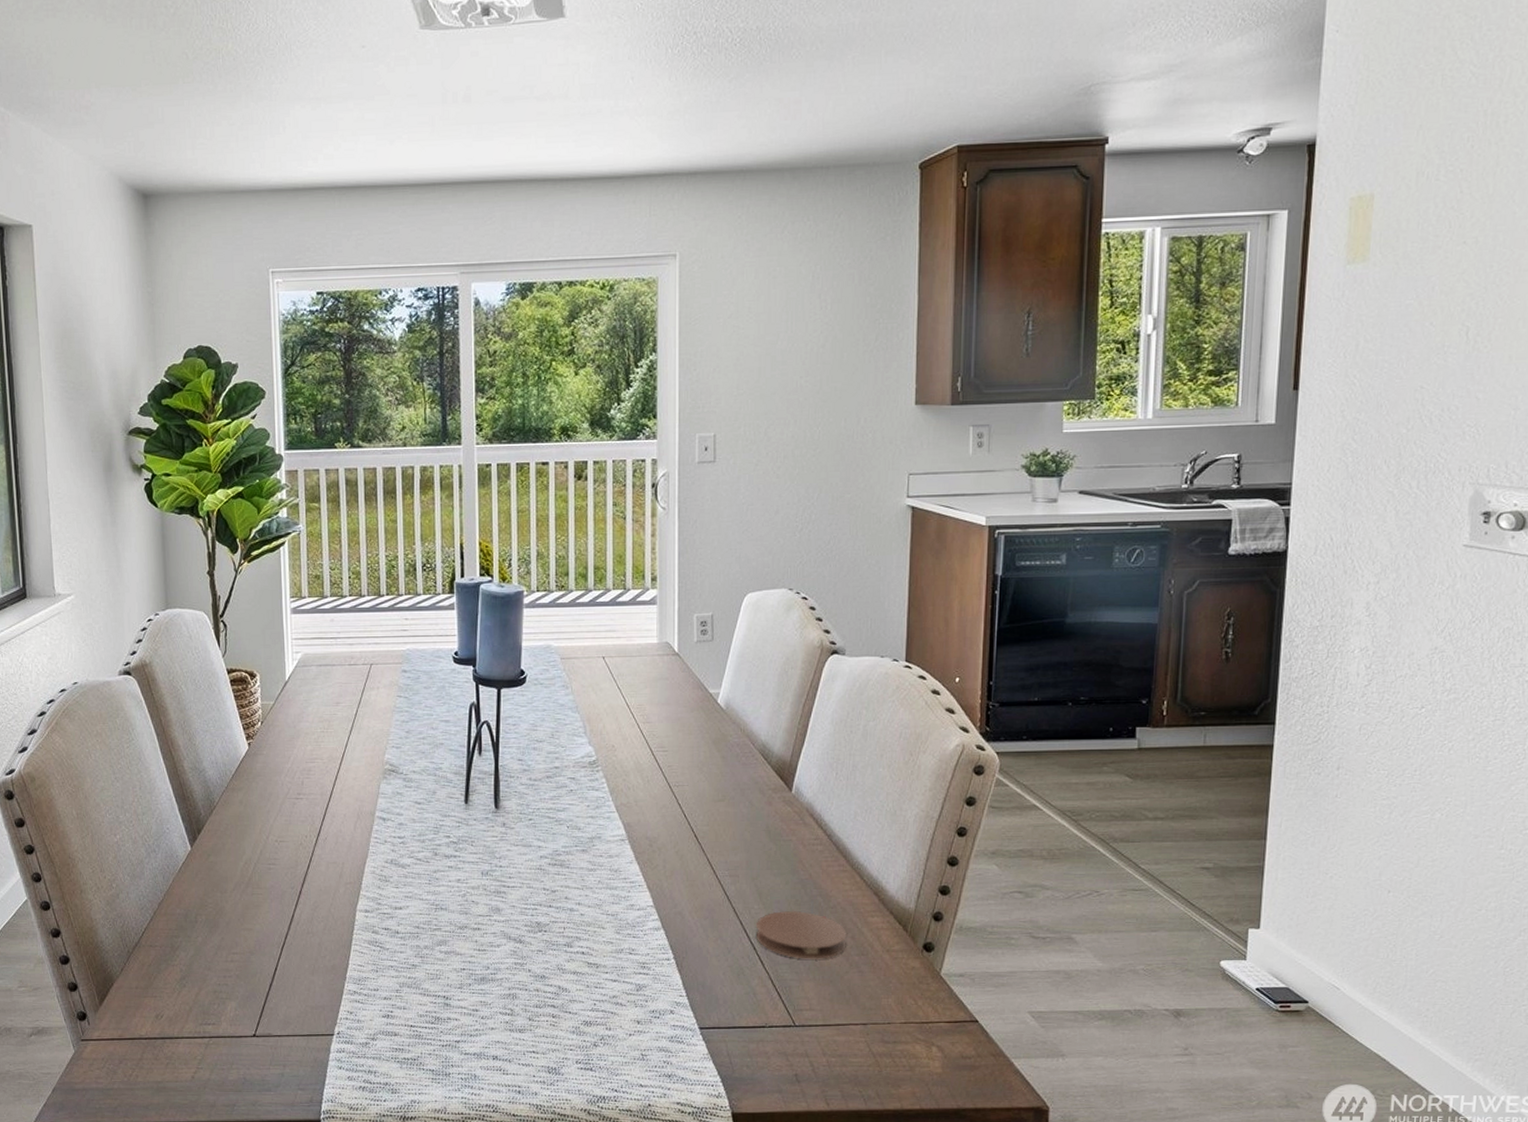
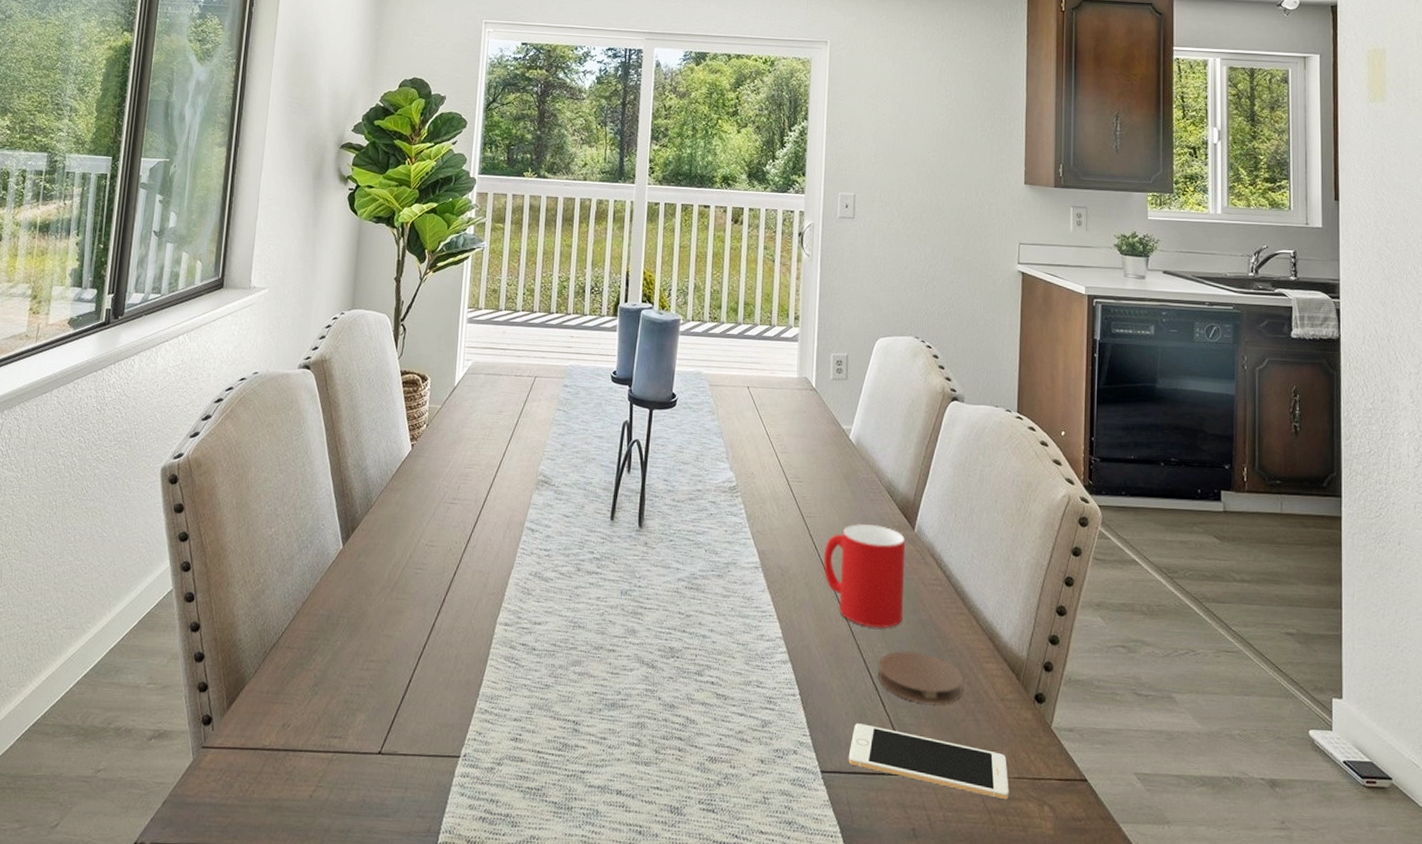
cup: none [693,788,781,891] -> present [823,523,905,629]
cell phone: none [727,982,896,1044] -> present [848,723,1009,800]

